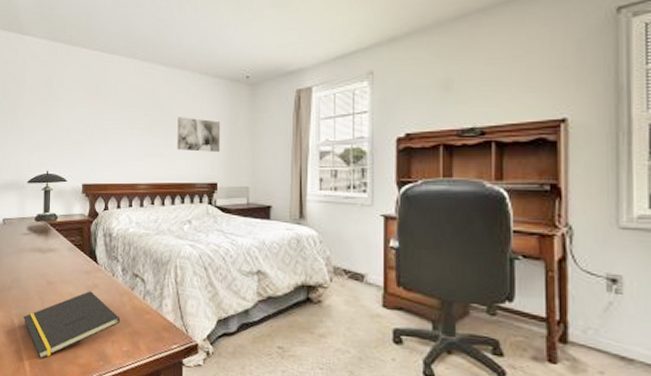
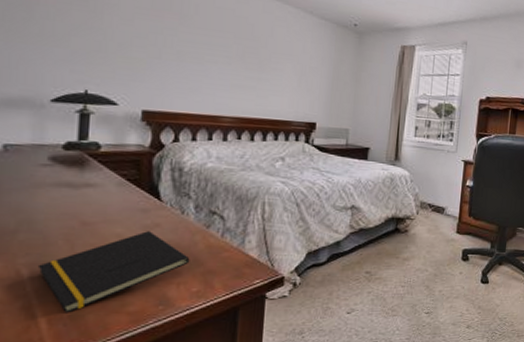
wall art: present [177,117,221,152] -> none [273,52,324,93]

